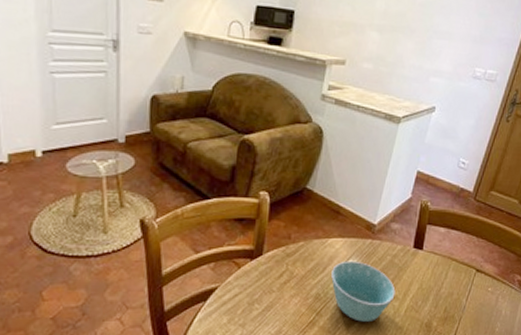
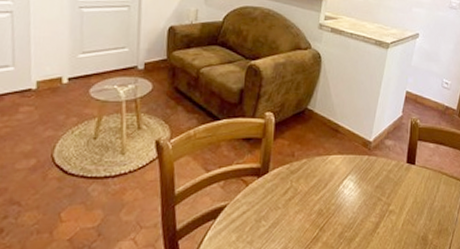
bowl: present [331,260,396,322] -> none [332,176,392,237]

